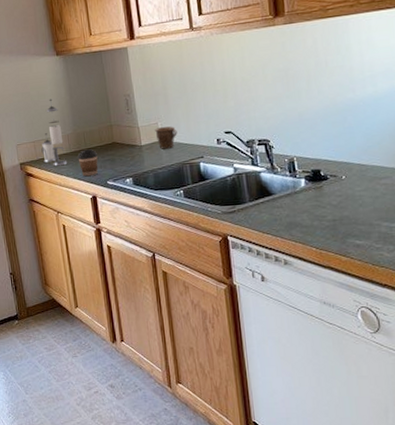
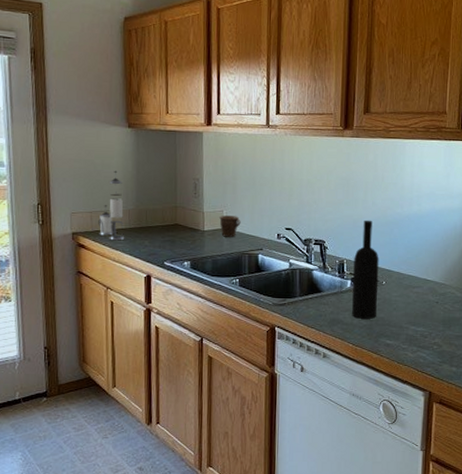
coffee cup: present [77,149,98,177] -> none [136,227,158,255]
wine bottle: none [304,110,340,220] -> present [352,220,379,319]

